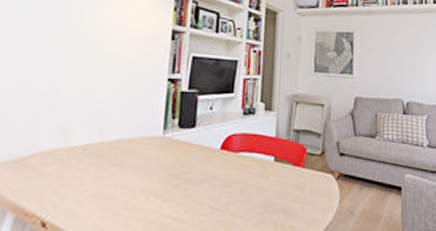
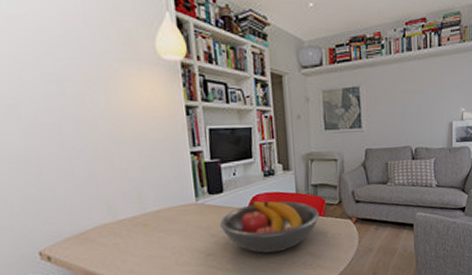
fruit bowl: none [184,140,299,206] -> present [219,200,320,253]

